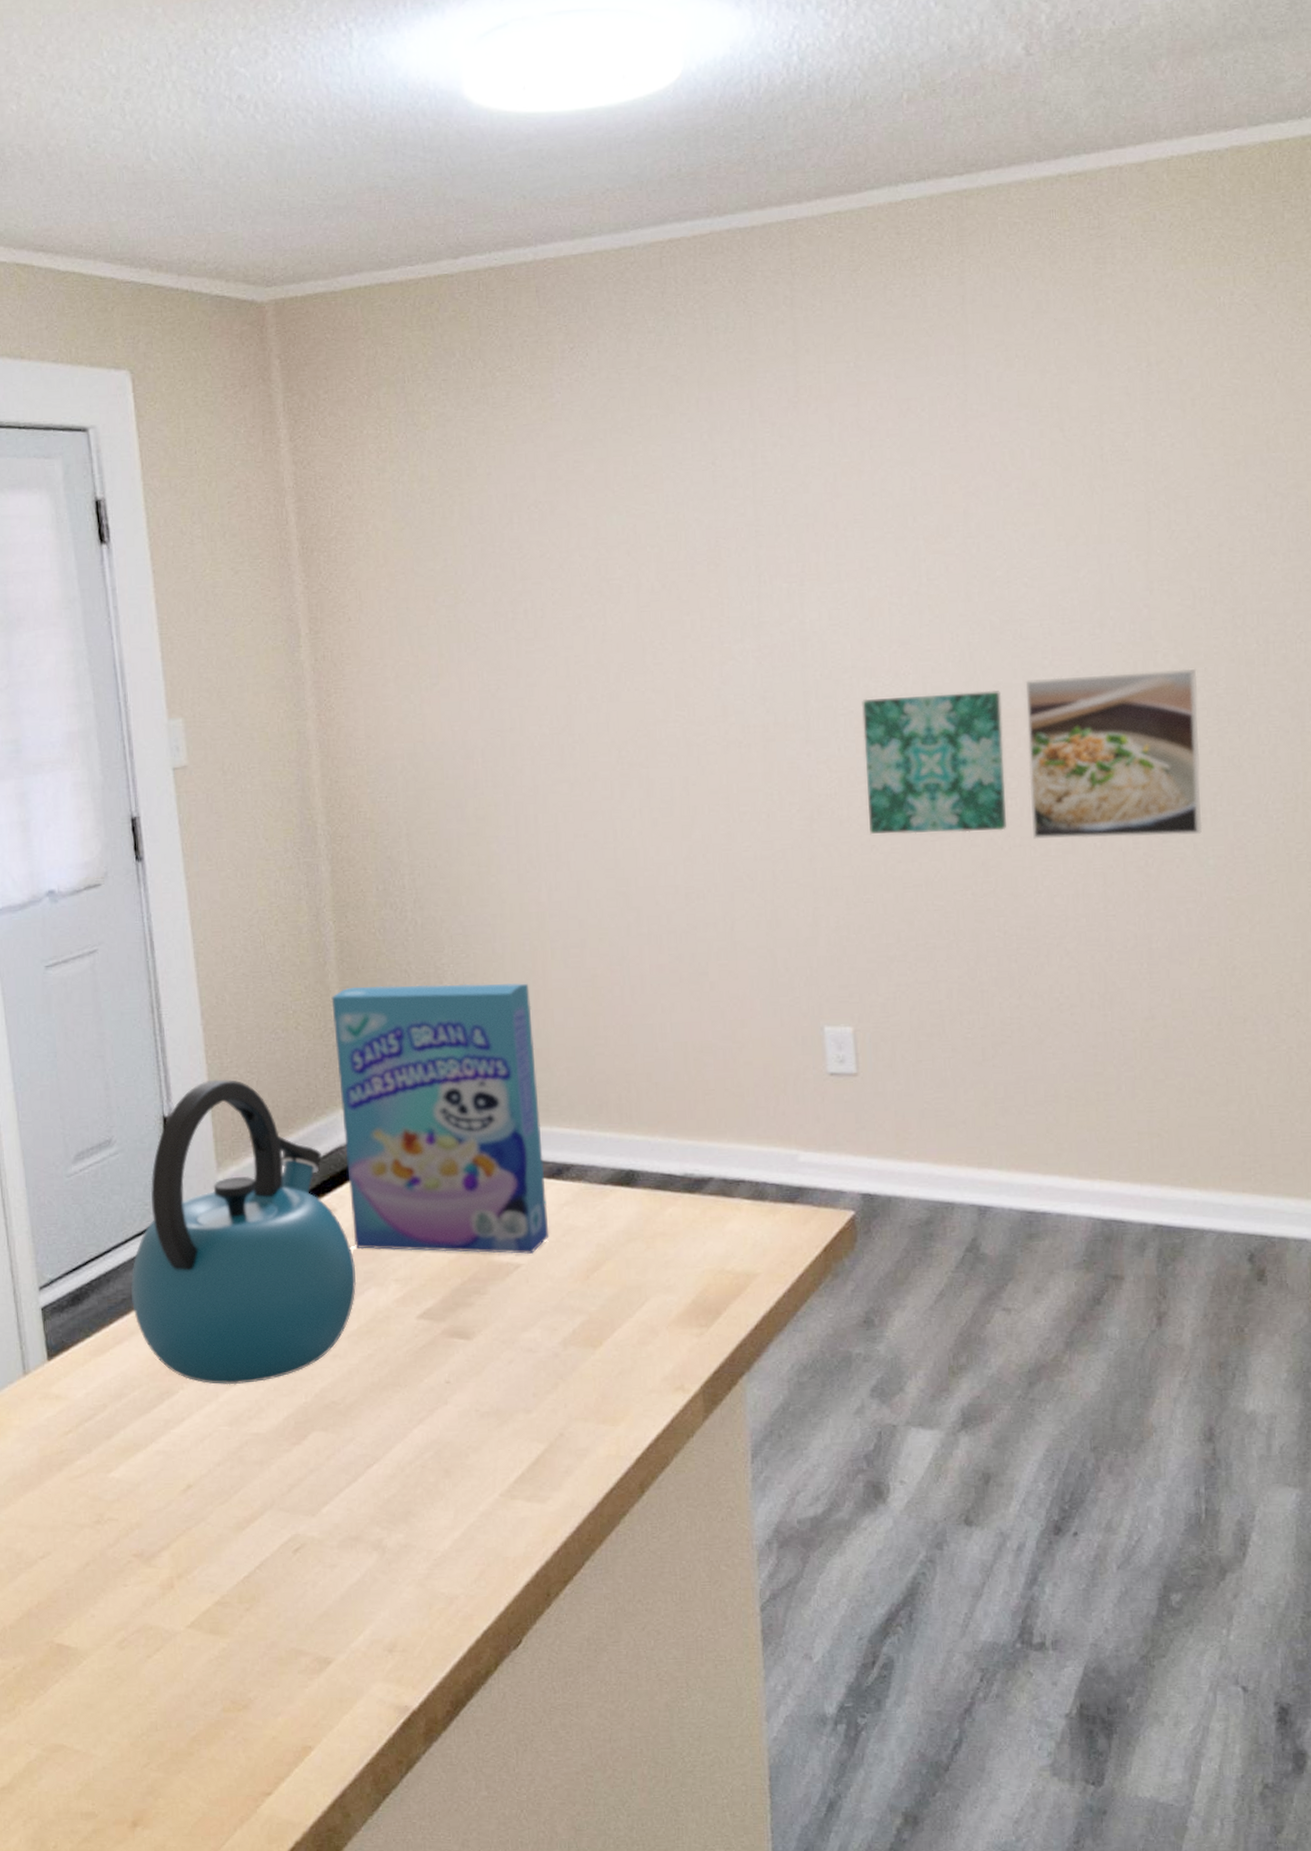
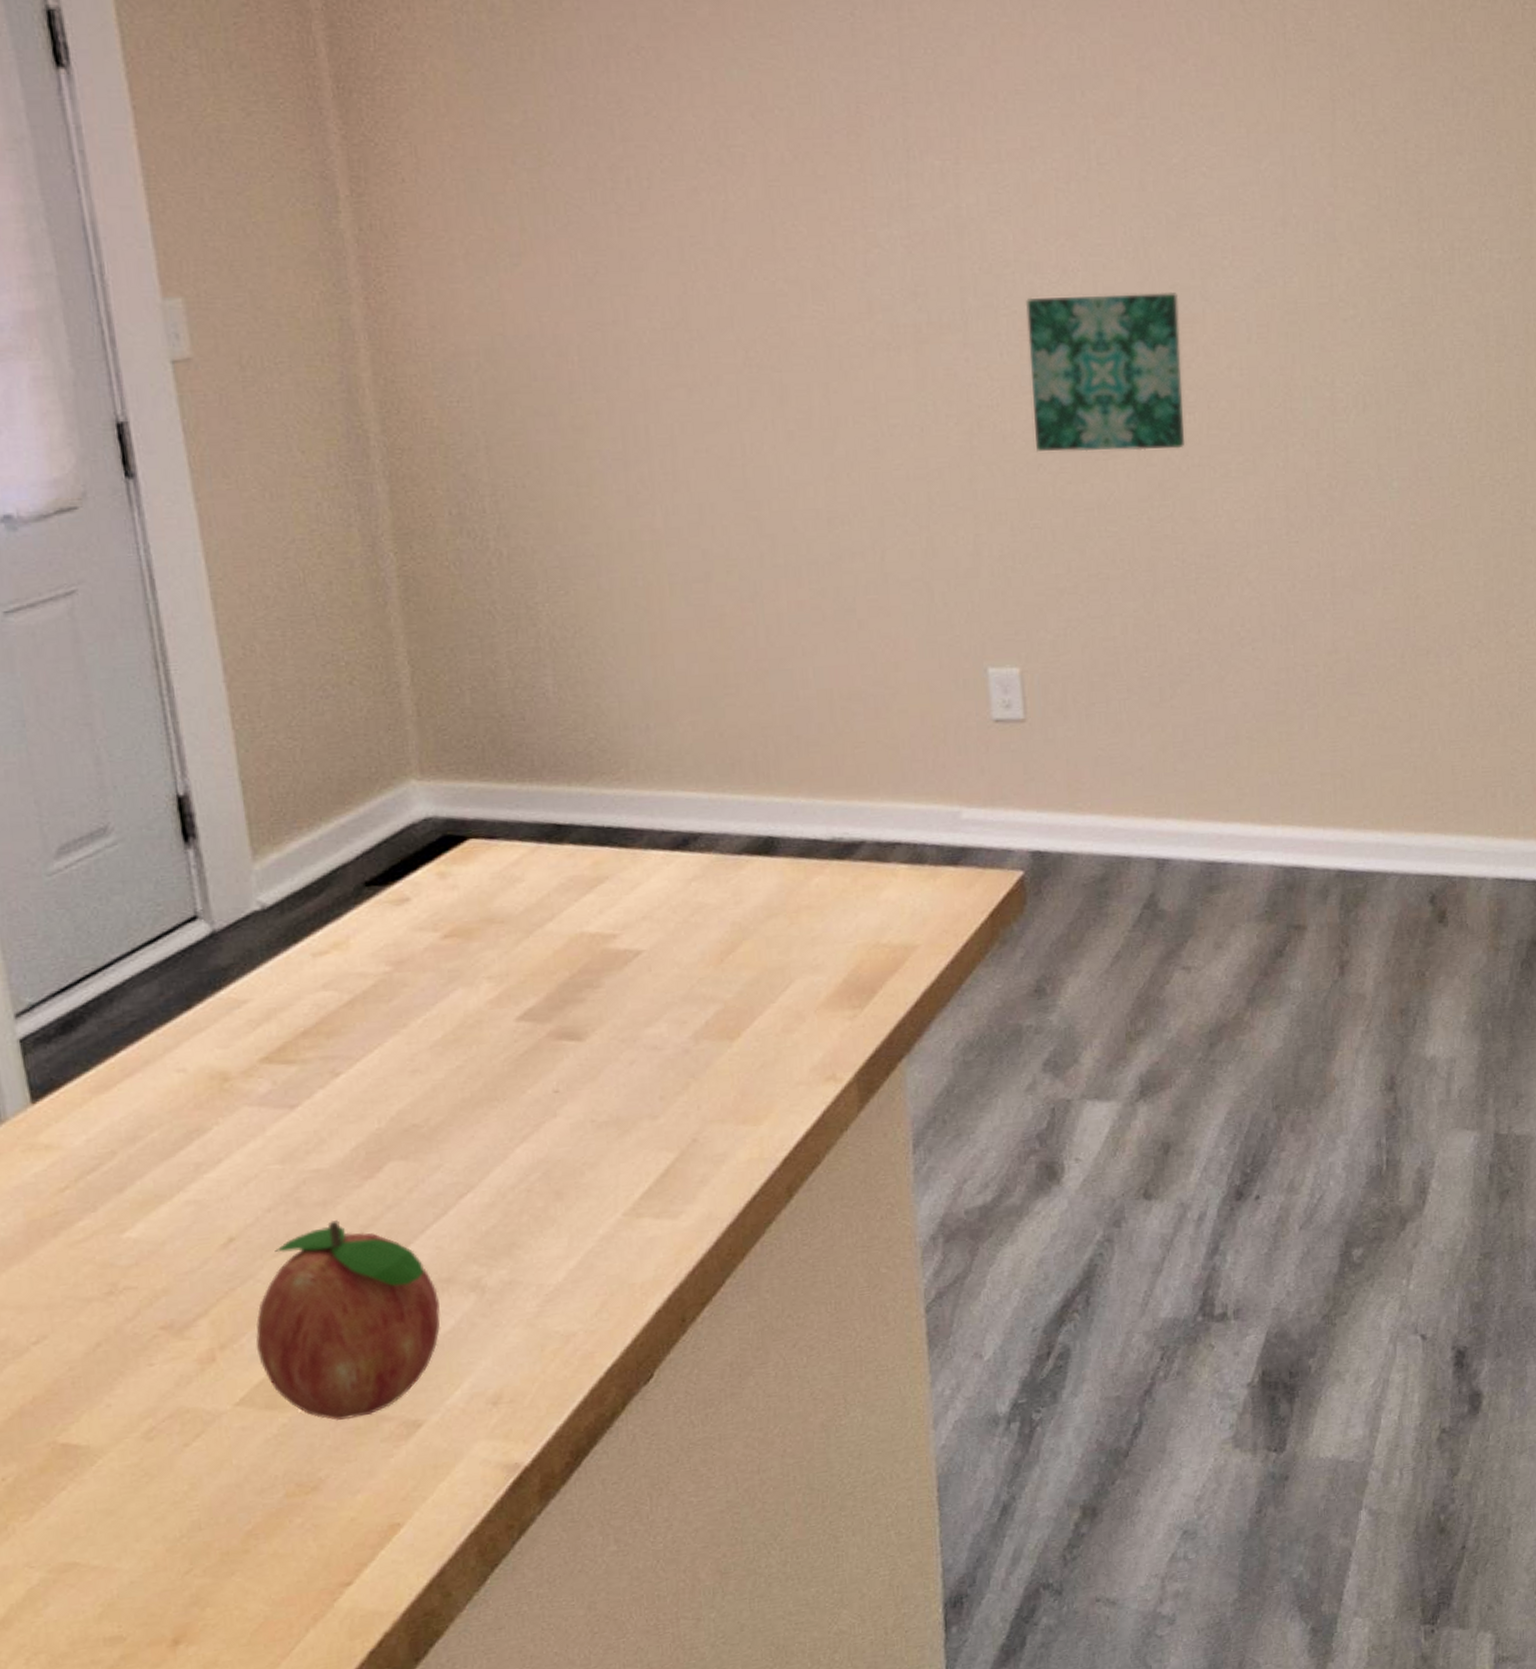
kettle: present [131,1079,357,1385] -> none [142,747,439,1116]
fruit: none [204,1478,349,1651] -> present [256,1220,441,1420]
cereal box: present [331,983,549,1254] -> none [395,624,675,944]
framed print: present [1025,668,1203,840] -> none [1204,274,1387,459]

